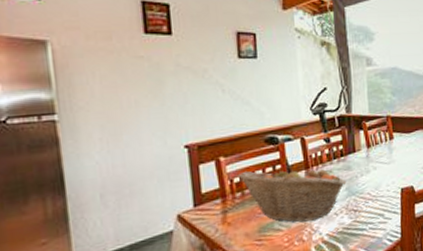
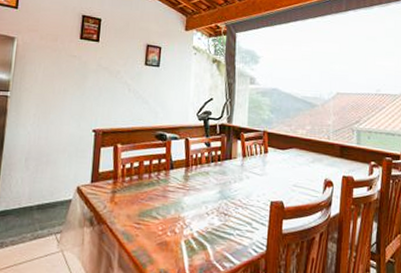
fruit basket: present [237,165,347,223] -> none [129,160,220,217]

